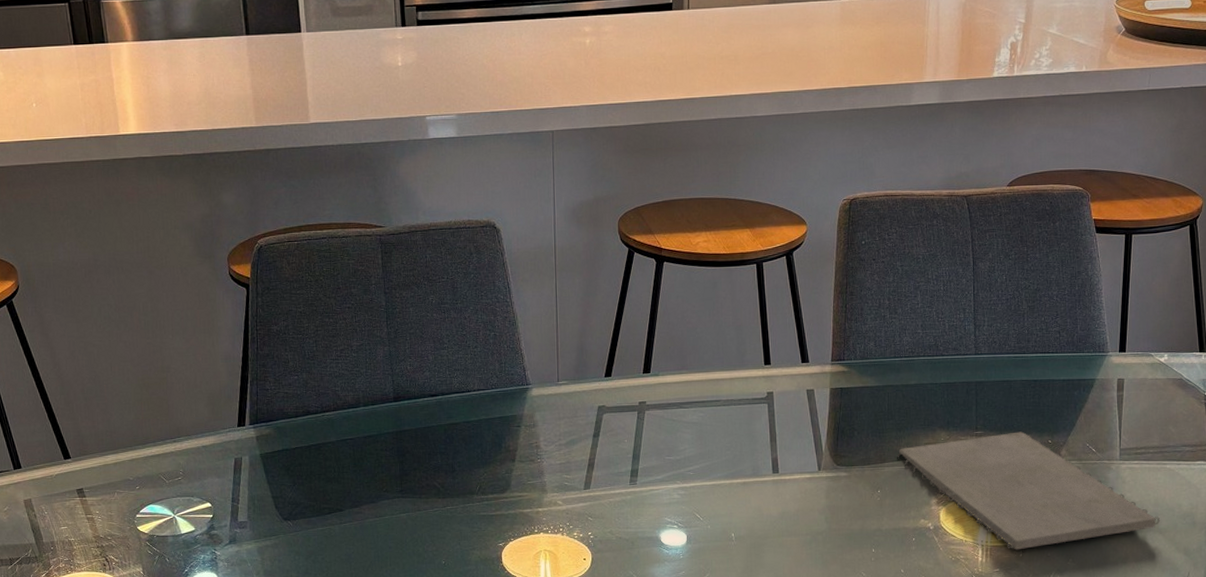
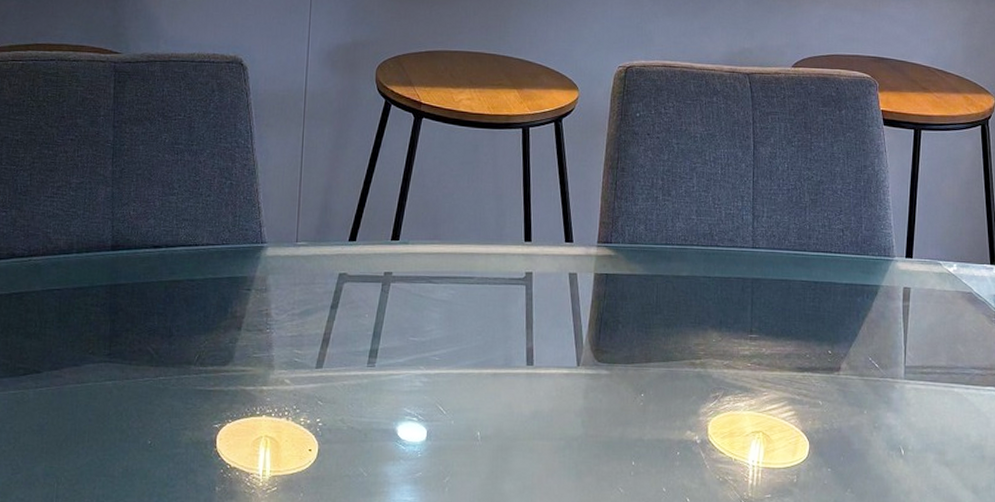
notepad: present [897,431,1160,550] -> none [664,338,946,474]

